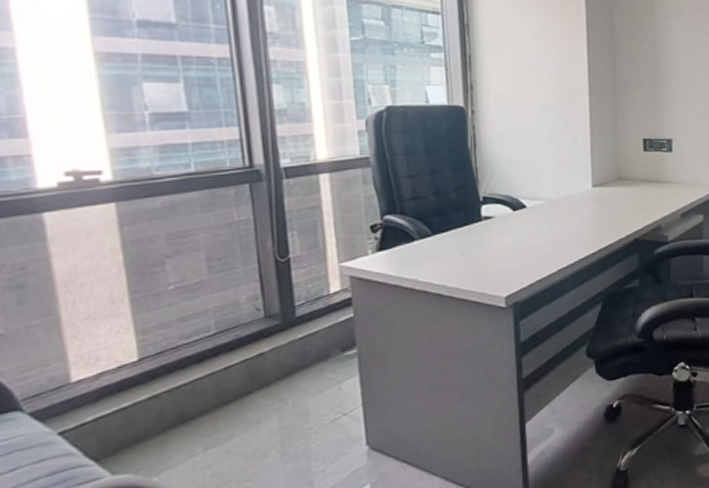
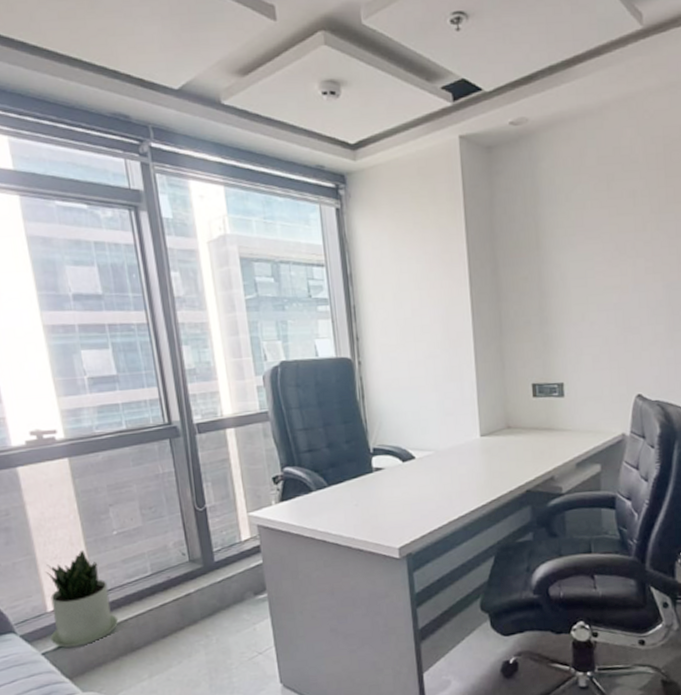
planter: none [72,307,169,424] -> present [46,549,119,648]

